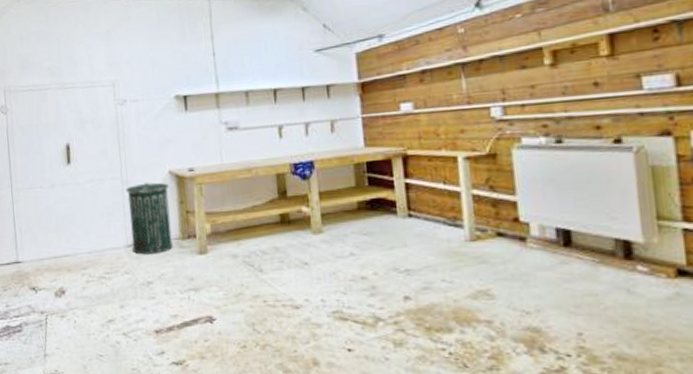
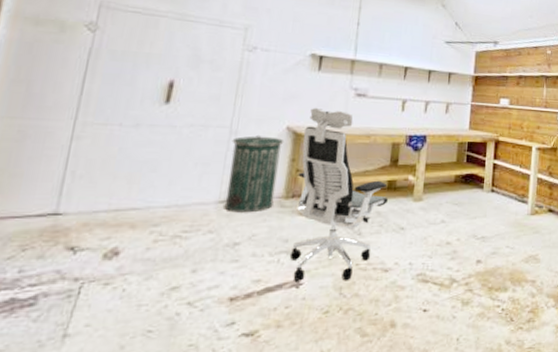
office chair: none [184,147,285,318] -> present [289,107,389,281]

